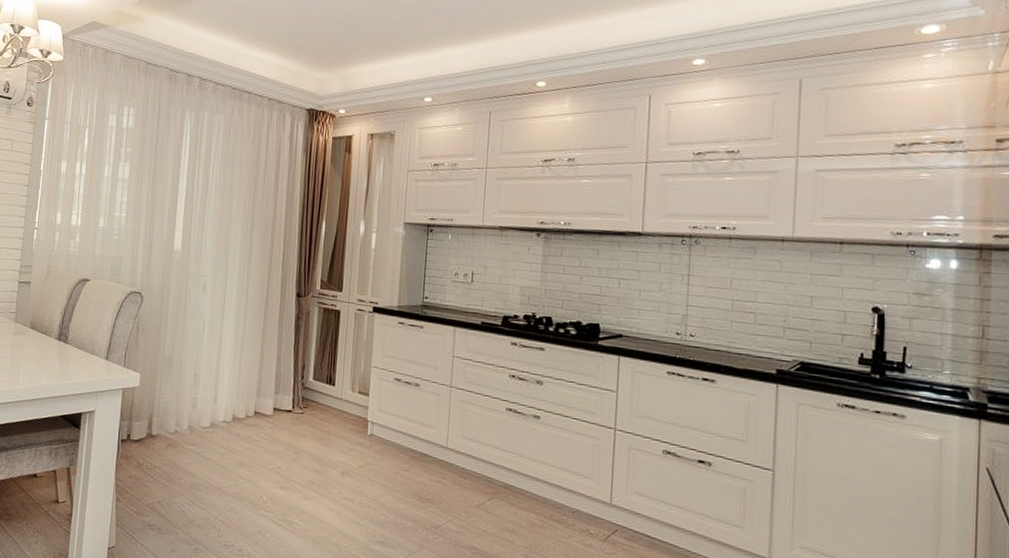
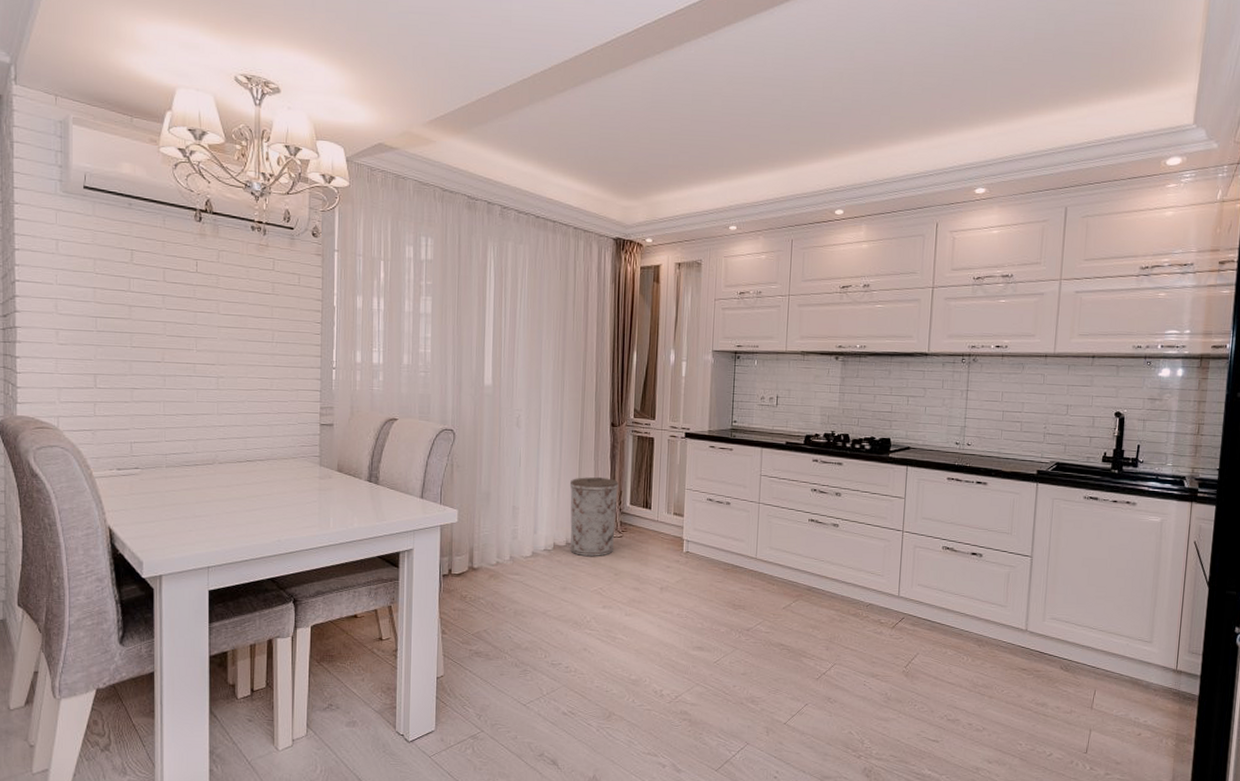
trash can: none [249,347,302,433] -> present [569,476,618,556]

